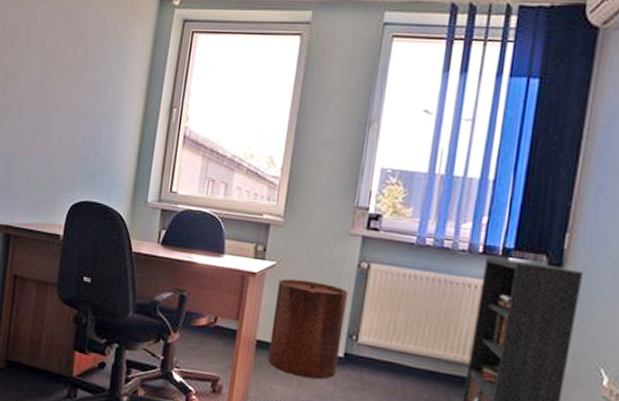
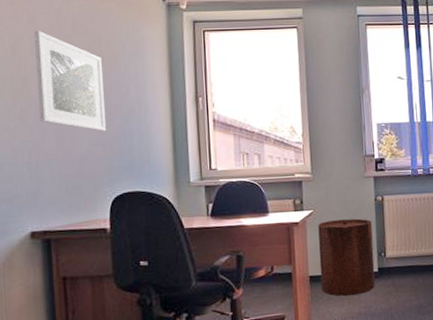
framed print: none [22,21,86,133] -> present [33,30,106,131]

